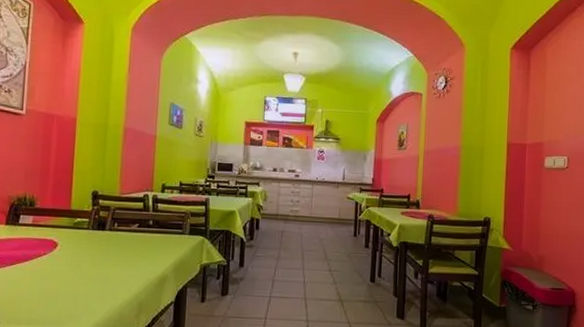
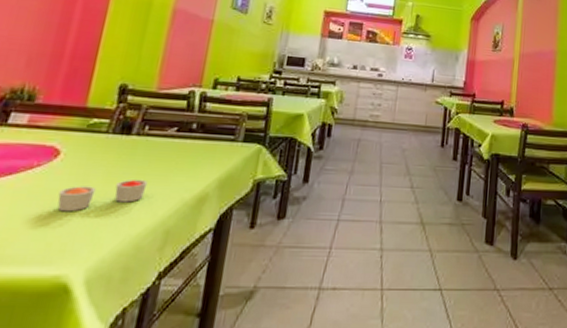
candle: none [61,264,122,289] -> present [57,179,148,212]

